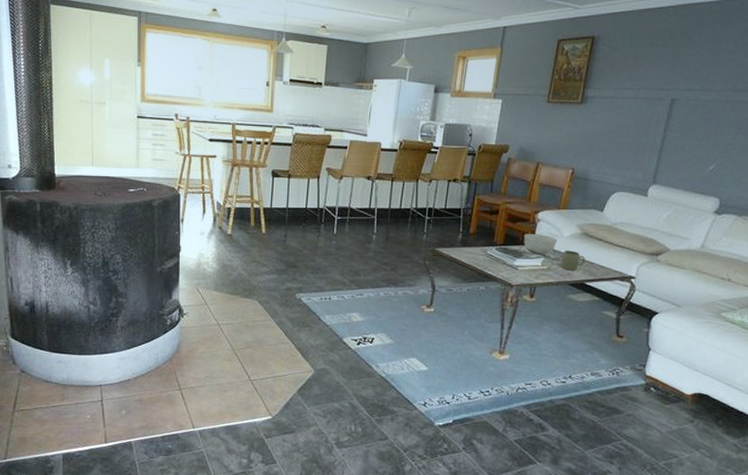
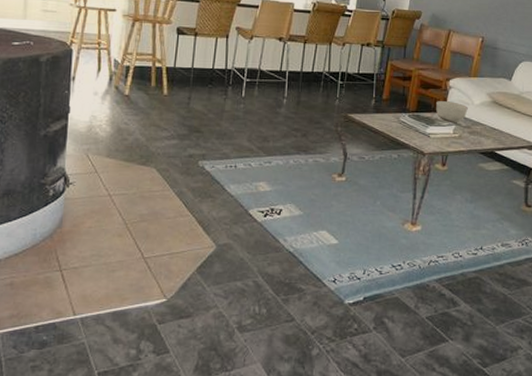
mug: present [560,250,585,271] -> none [471,118,495,139]

